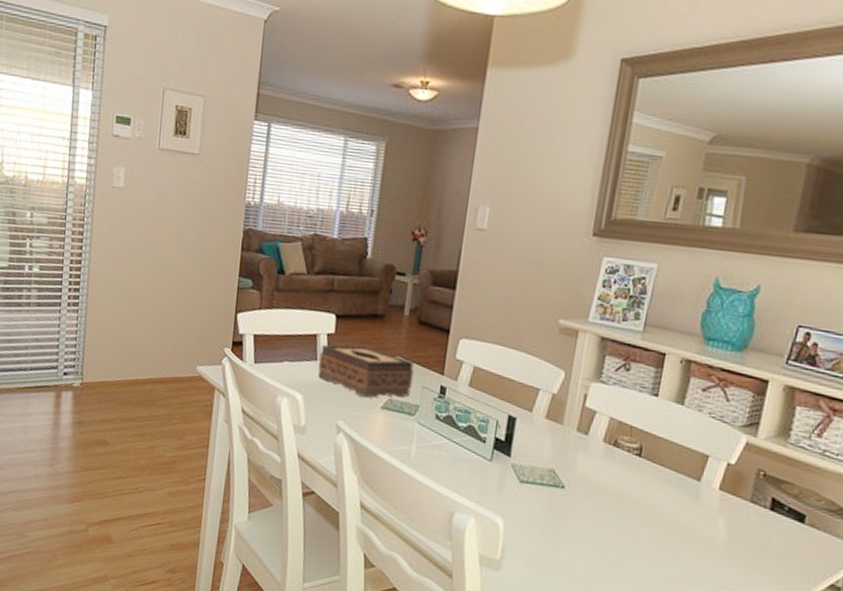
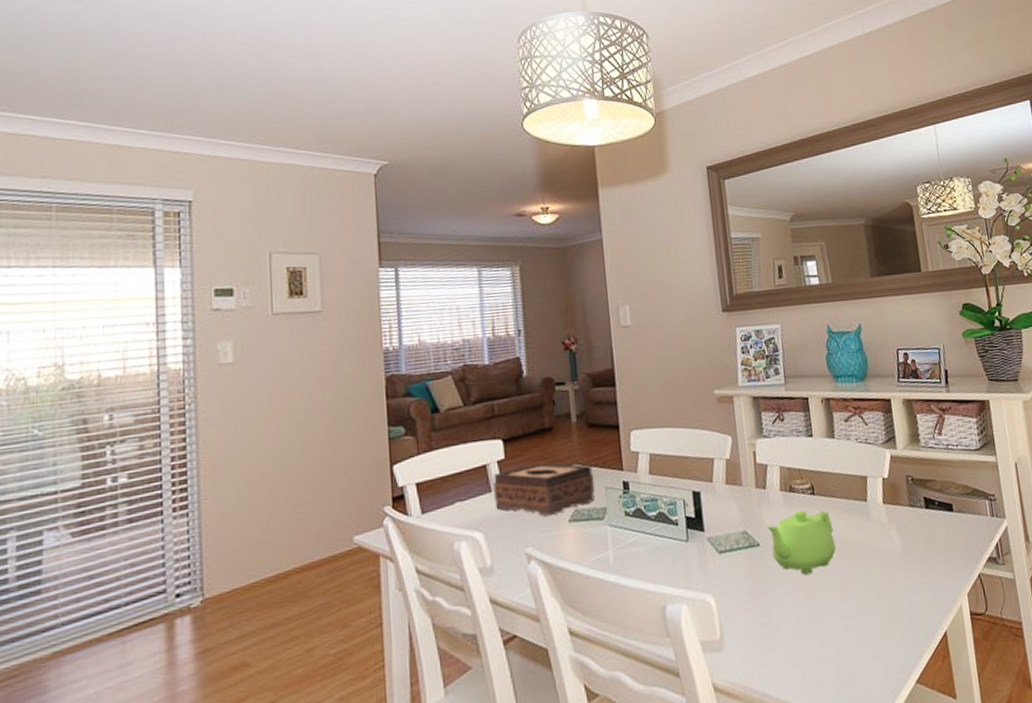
teapot: none [575,466,652,533] -> present [767,510,836,575]

